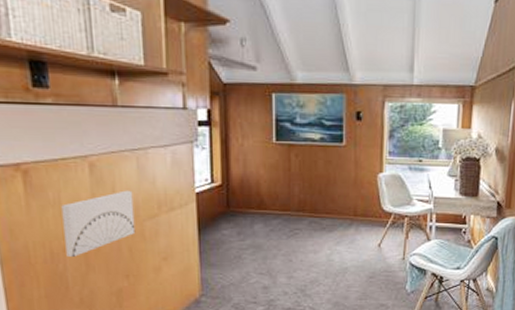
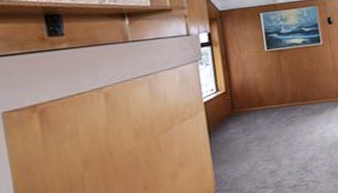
wall art: present [61,190,136,257] -> none [78,110,152,182]

